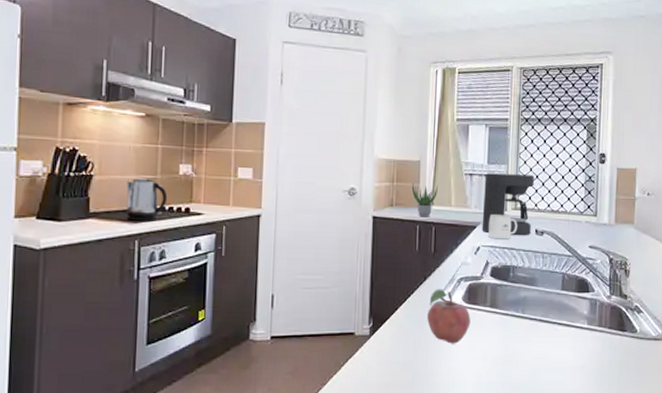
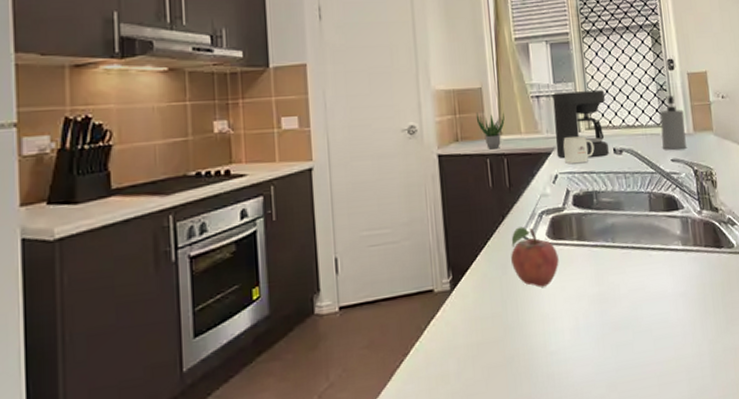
kettle: present [126,178,168,221] -> none [153,142,203,193]
soap dispenser: none [583,187,608,239] -> present [658,95,687,151]

